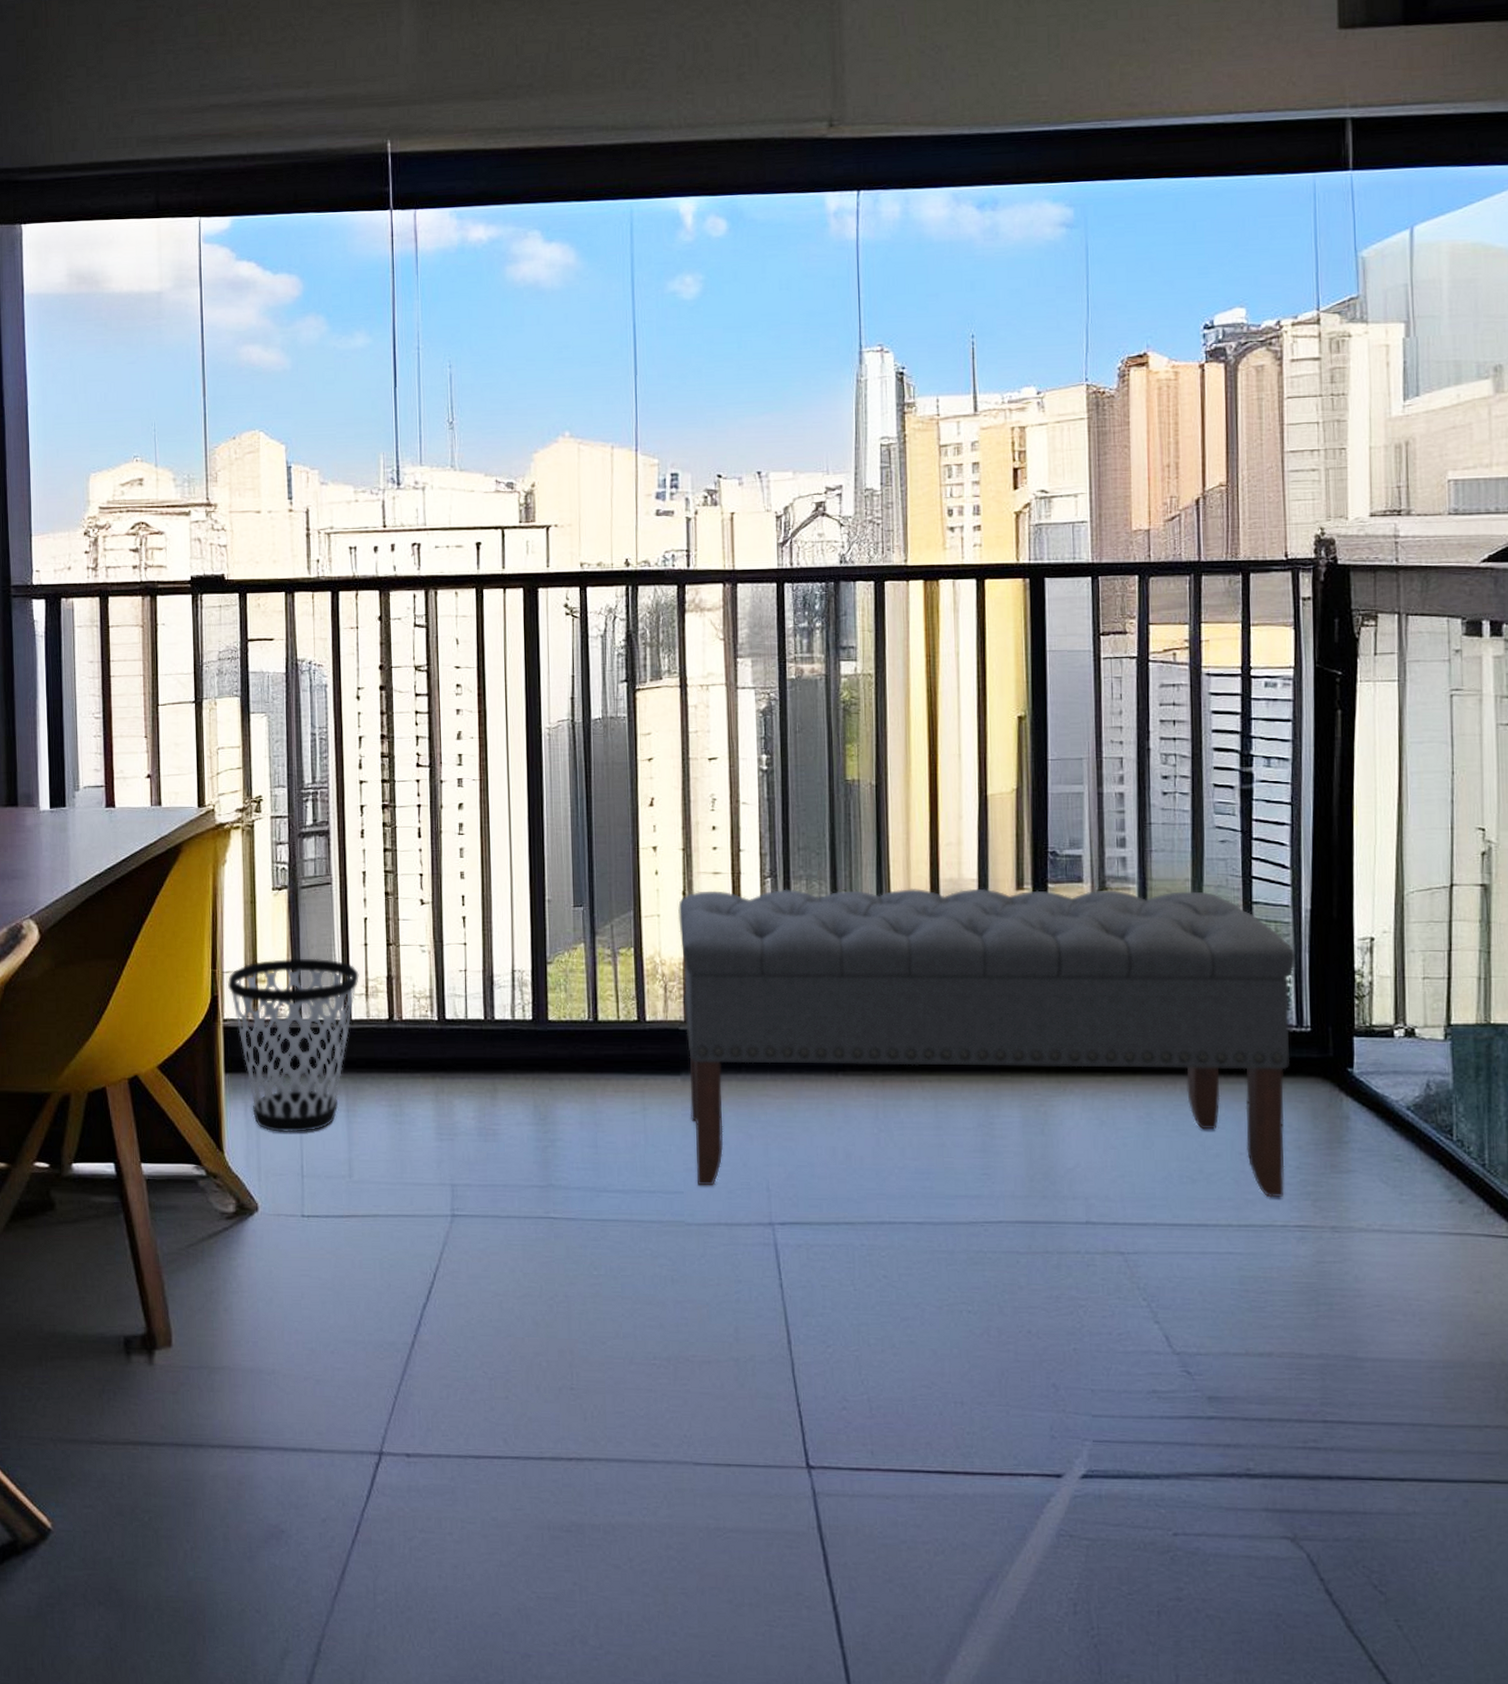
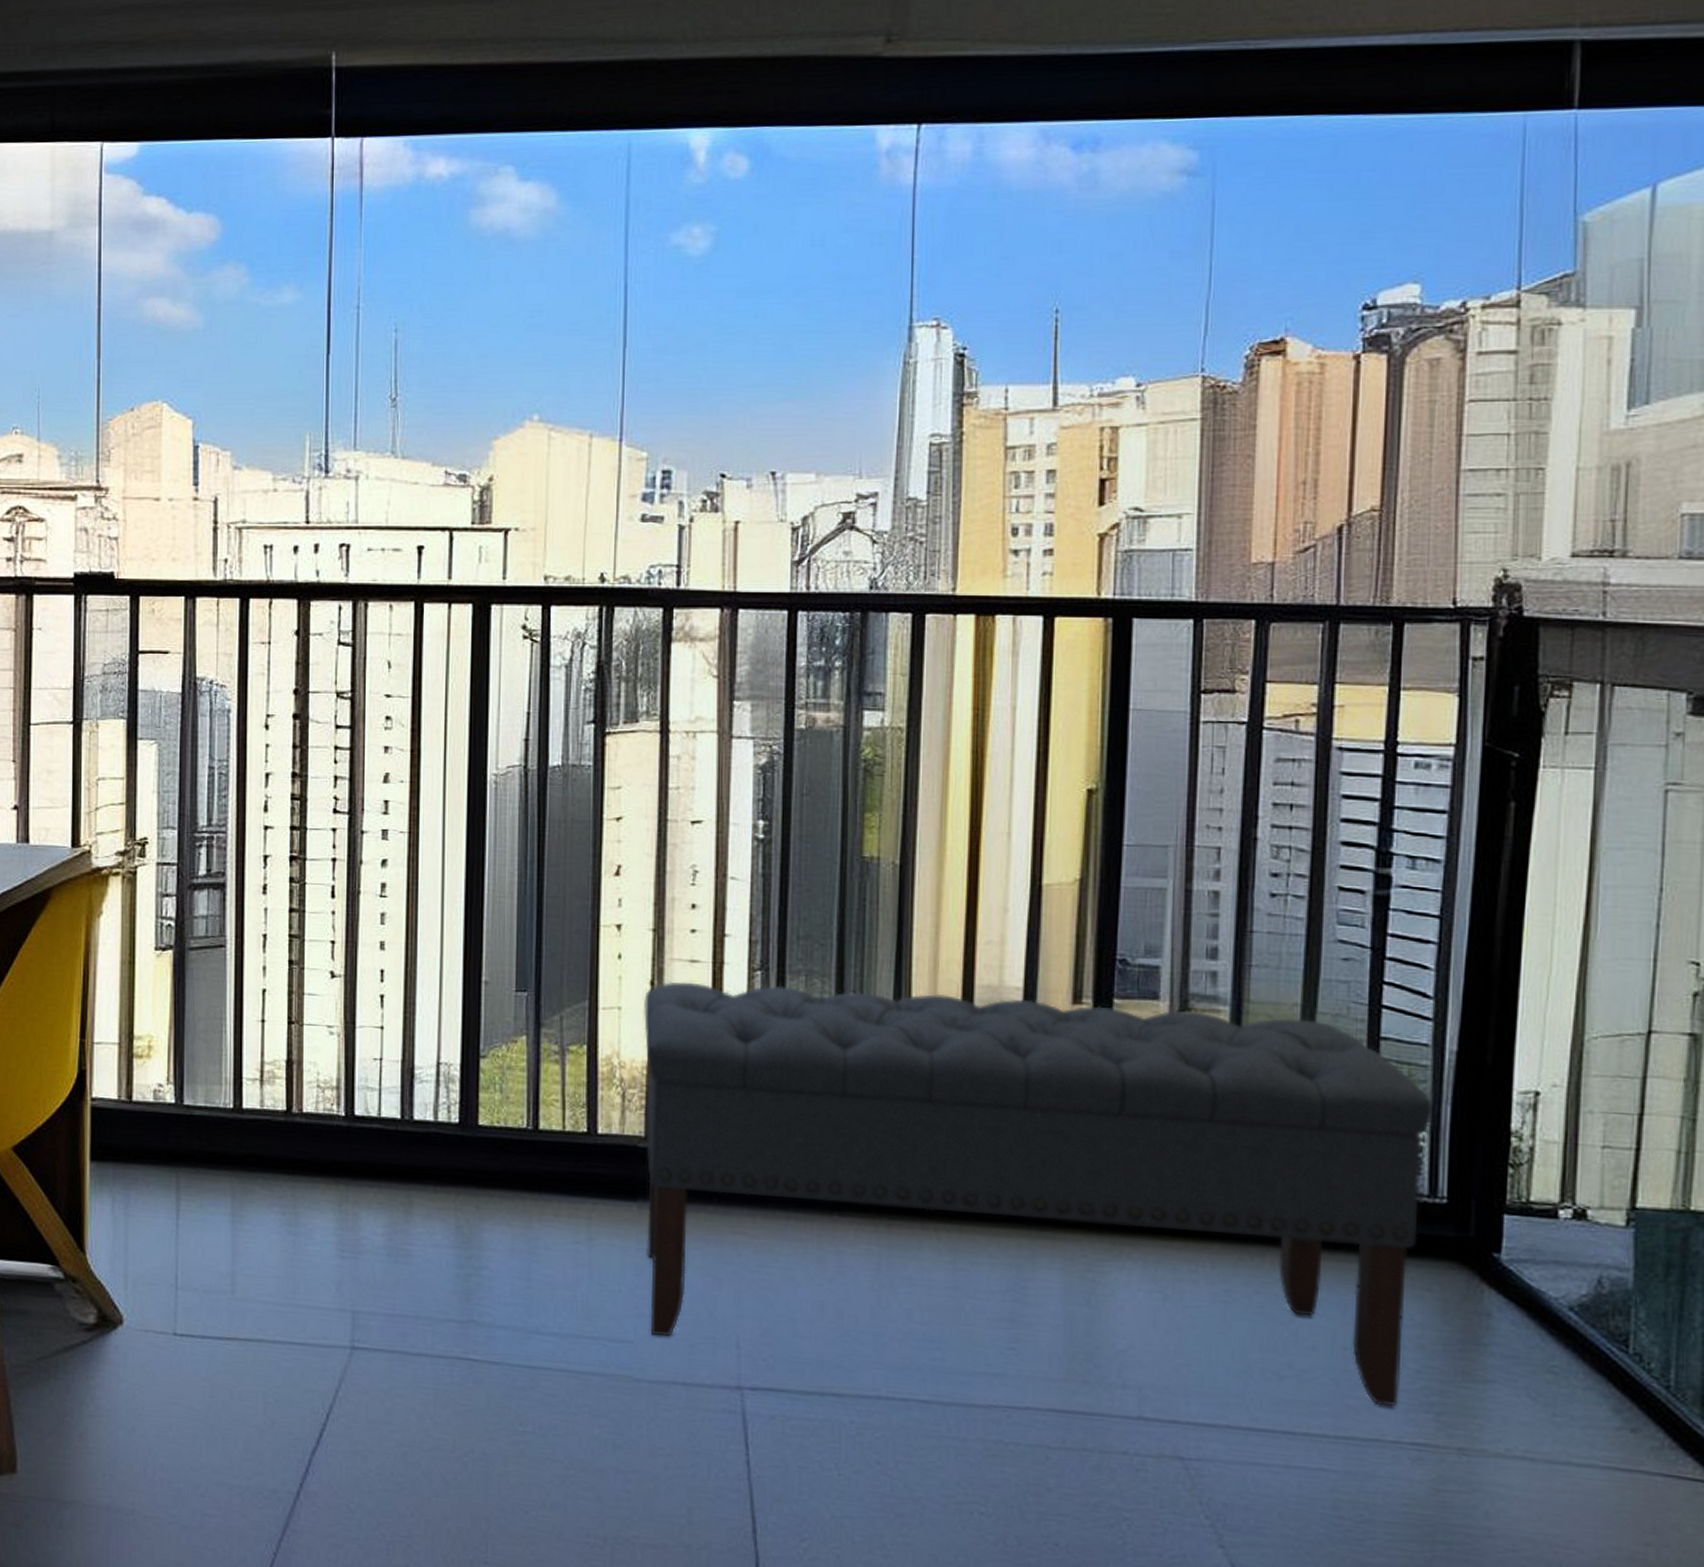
wastebasket: present [228,958,359,1132] -> none [98,1031,254,1237]

